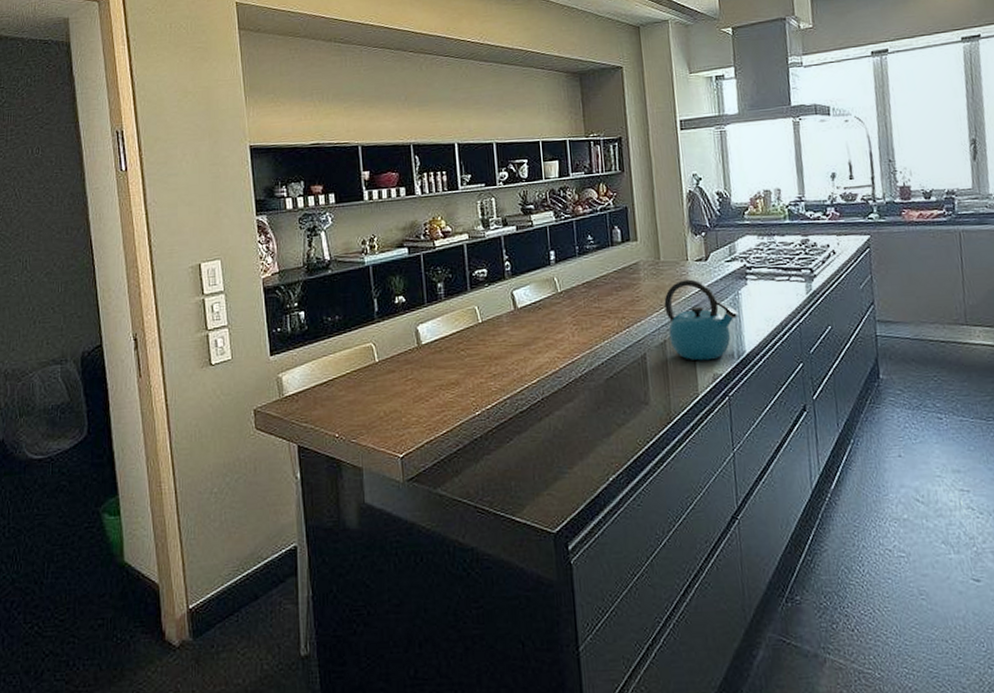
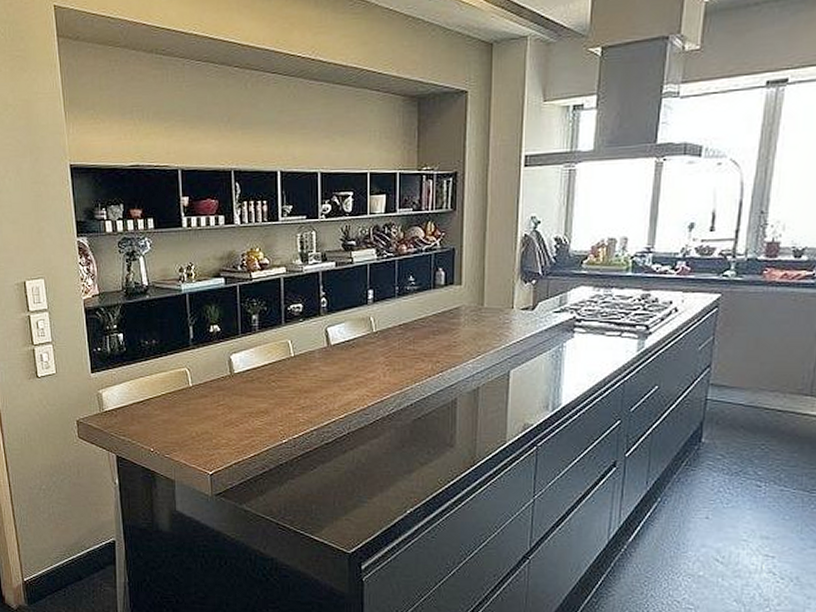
kettle: present [664,279,739,361] -> none [482,328,560,410]

